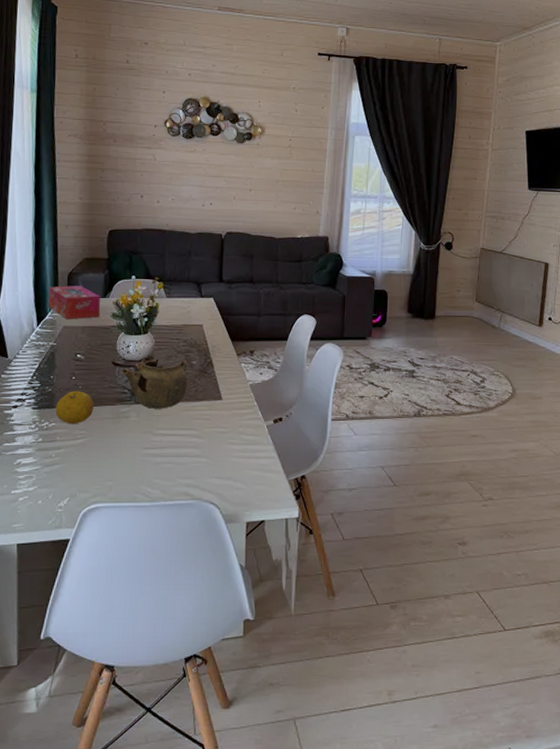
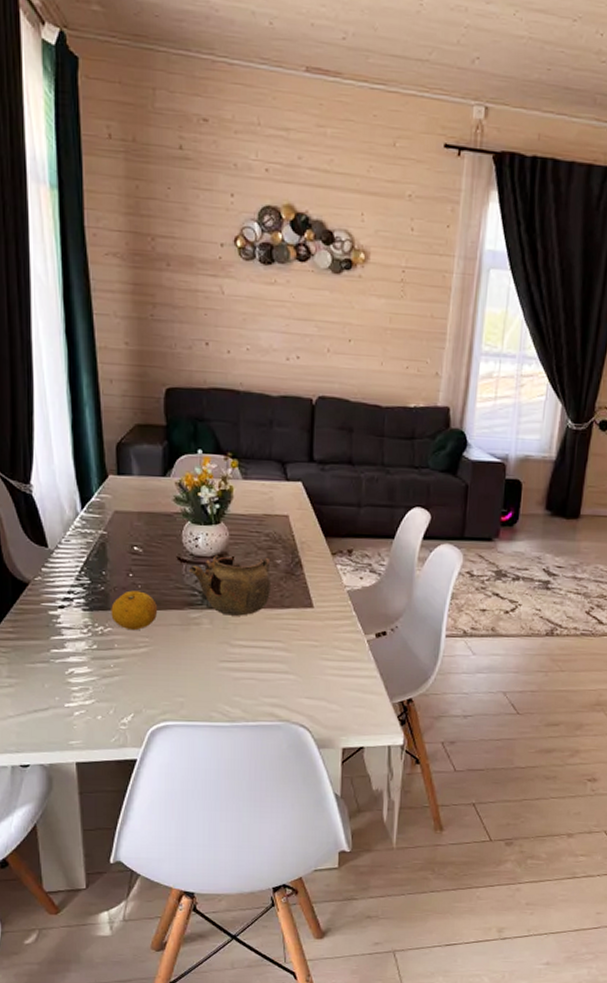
tissue box: present [48,285,101,320] -> none [93,459,160,503]

